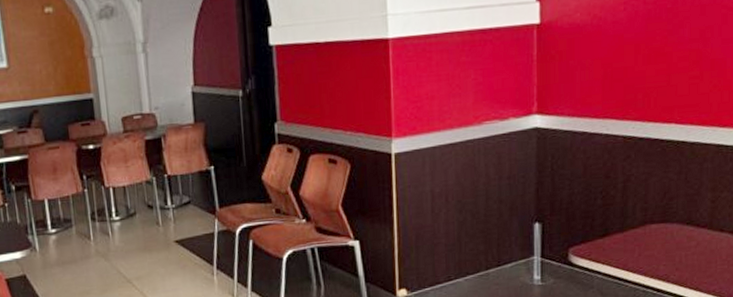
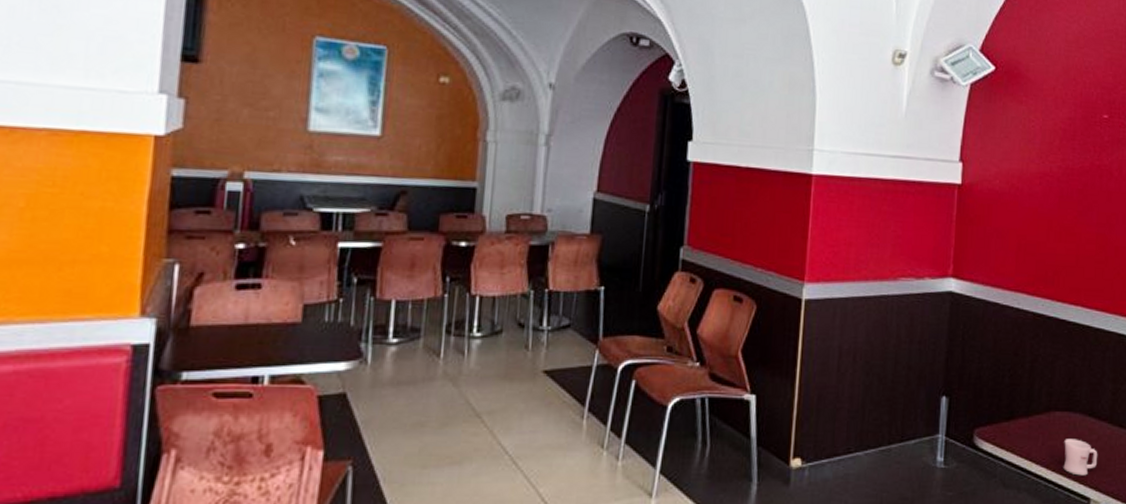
mug: none [661,246,698,280] -> present [1063,439,1098,476]

